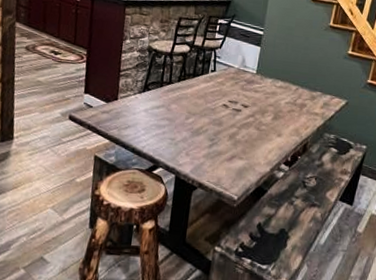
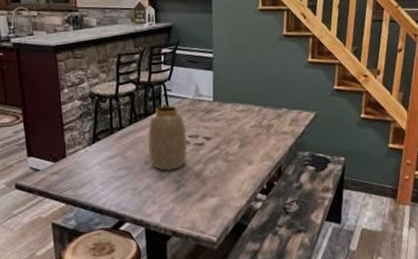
vase: none [190,69,228,129] -> present [148,105,187,171]

